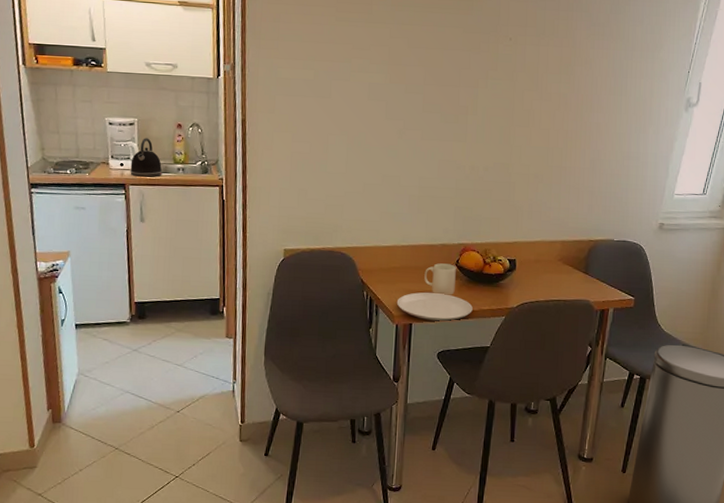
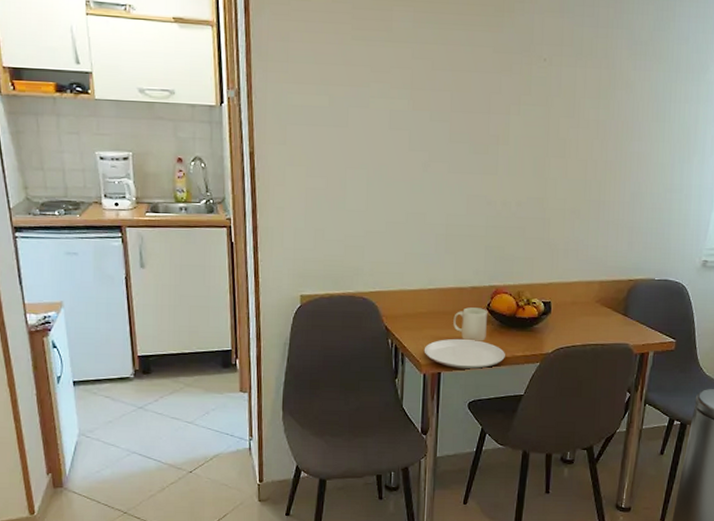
kettle: present [130,138,163,178] -> none [126,174,163,219]

